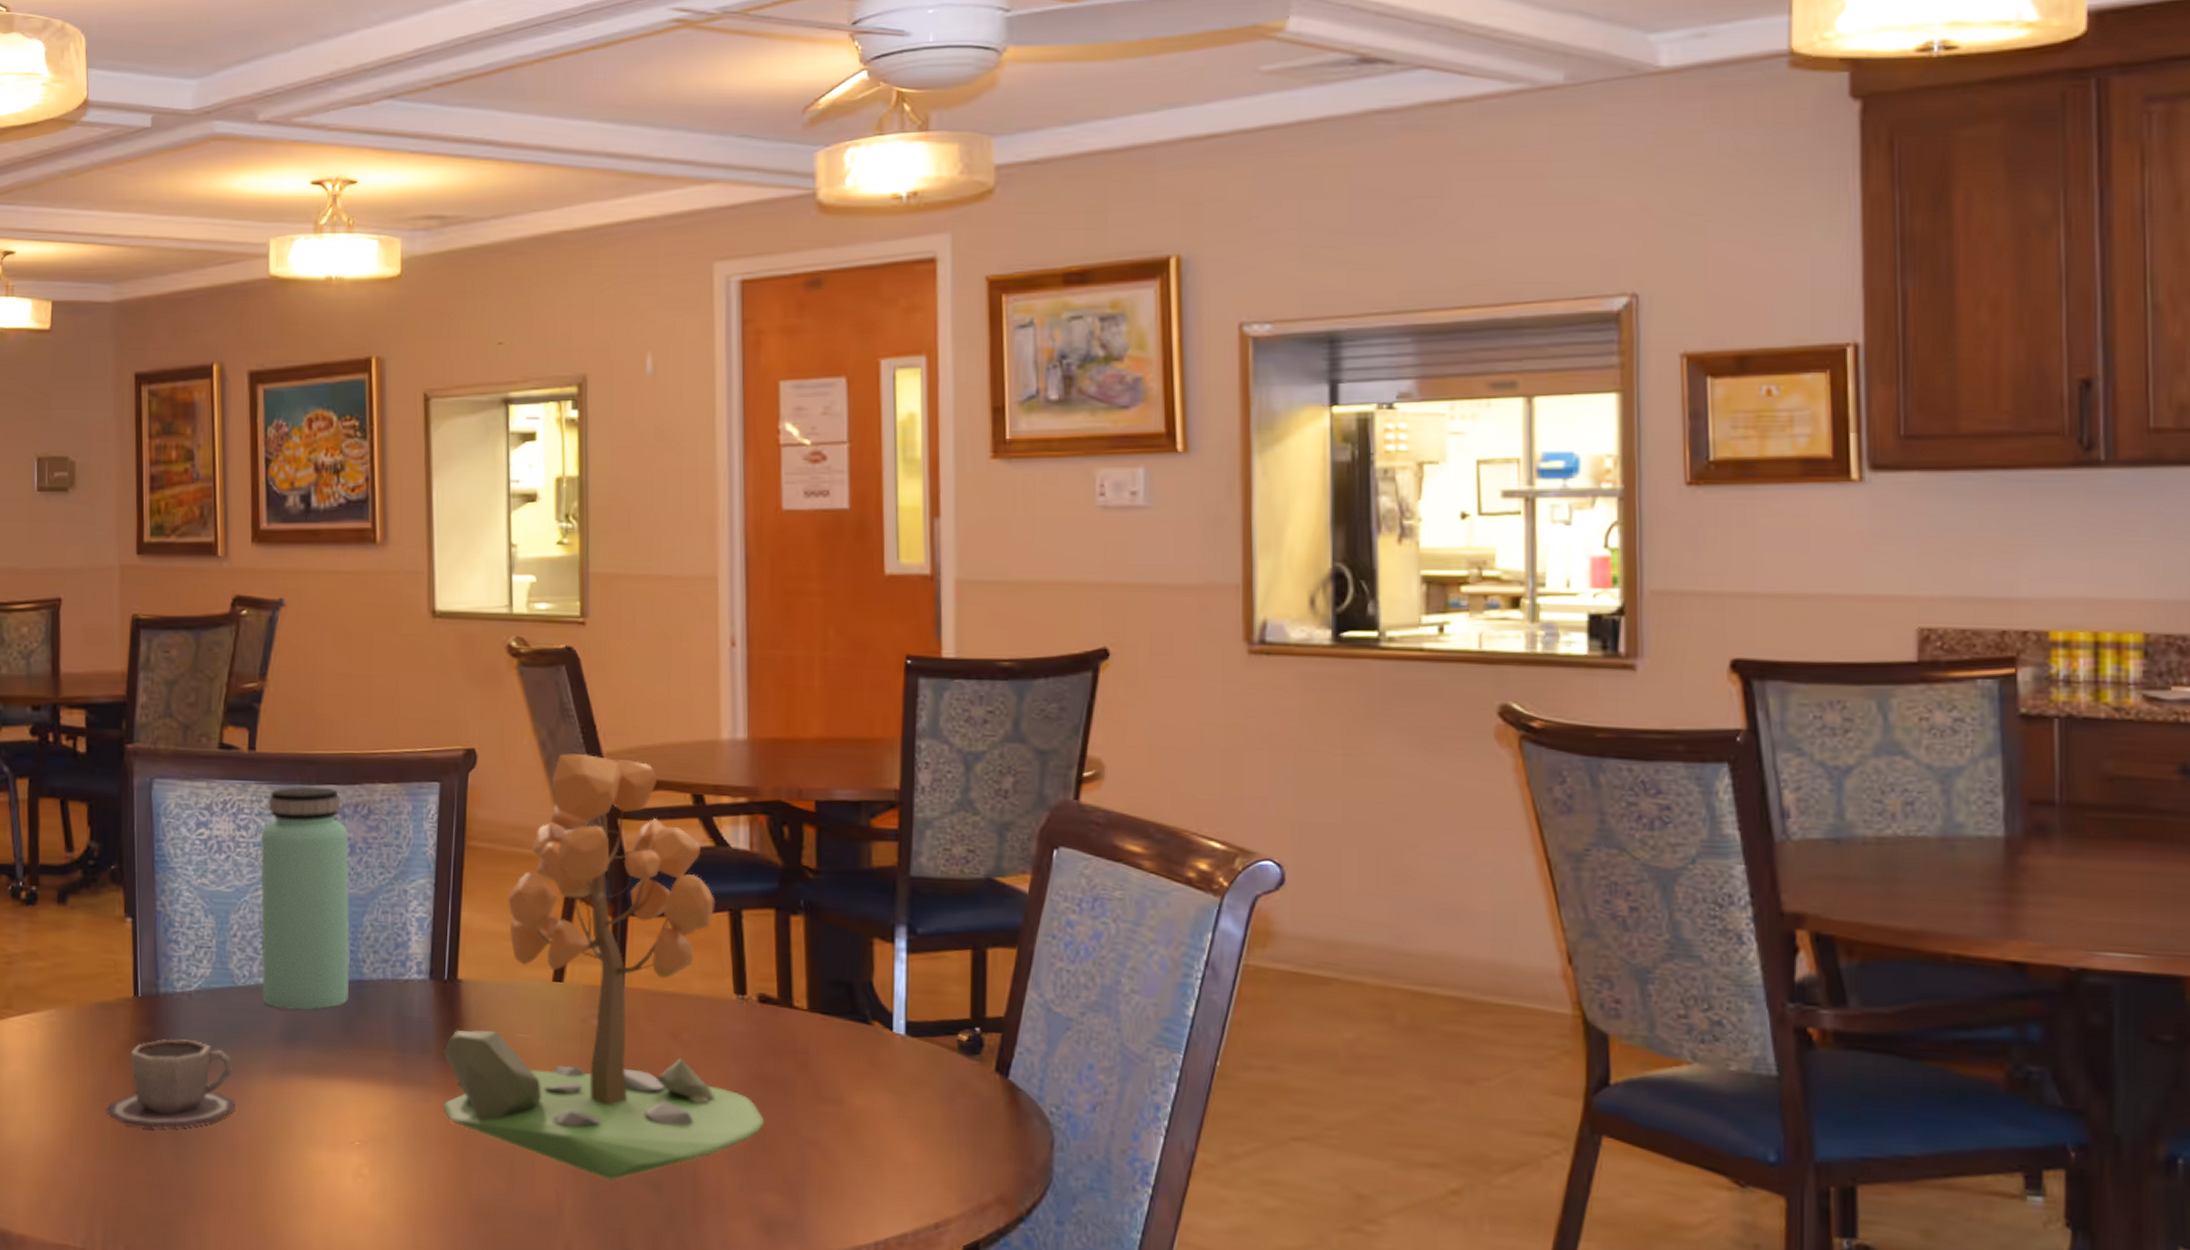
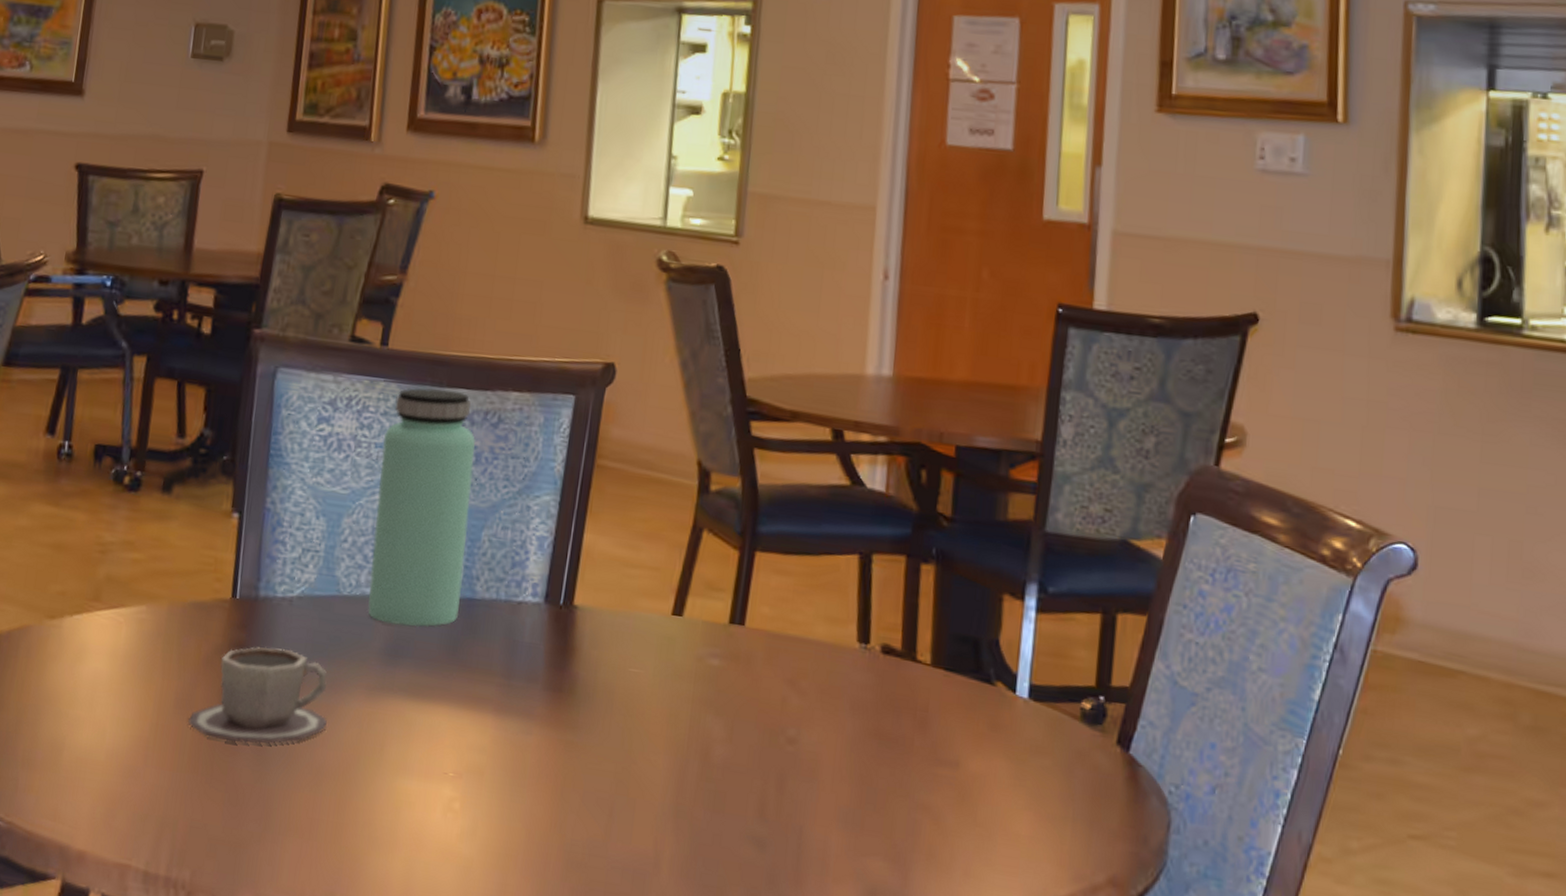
small tree: present [443,753,765,1180] -> none [544,376,878,833]

